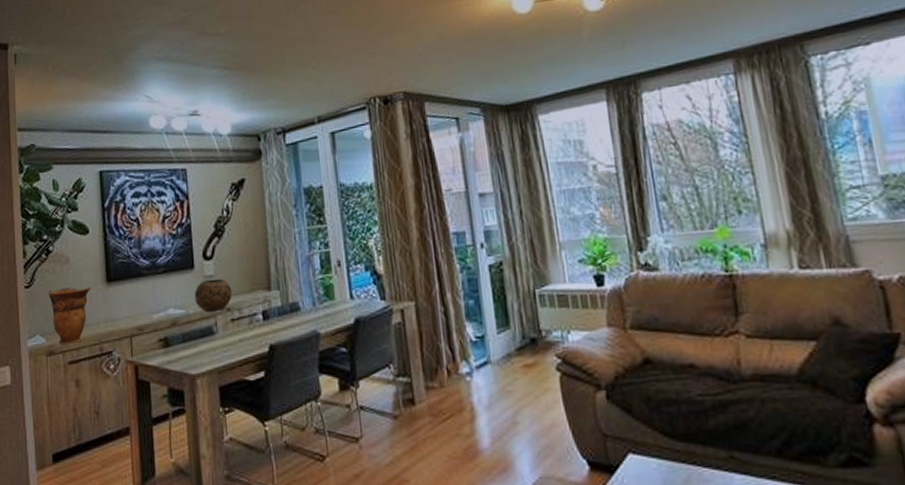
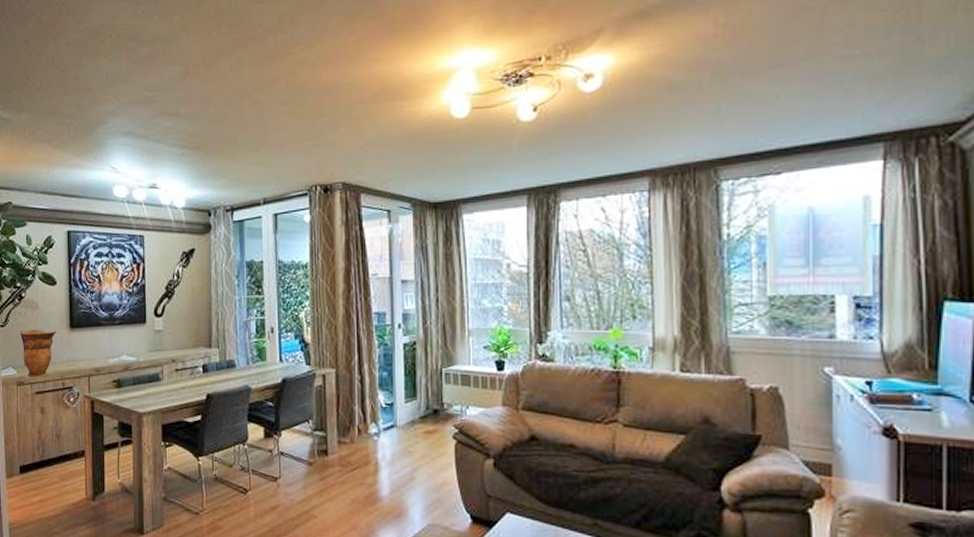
decorative bowl: present [194,278,232,312] -> none [145,334,178,361]

